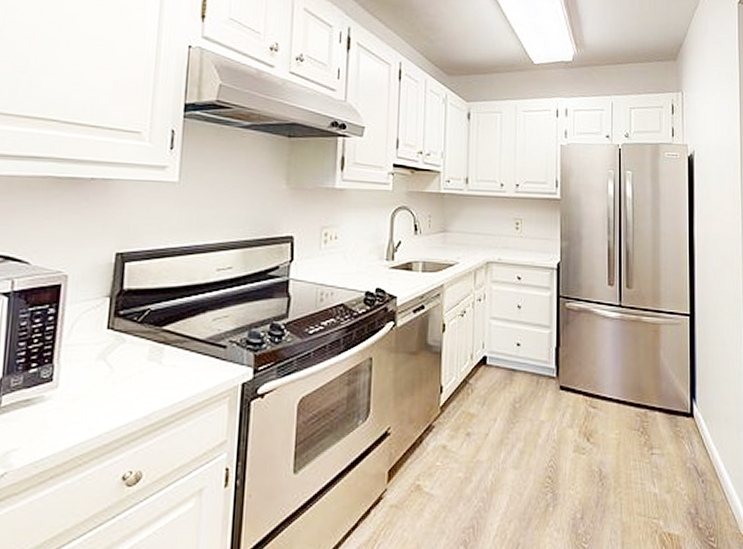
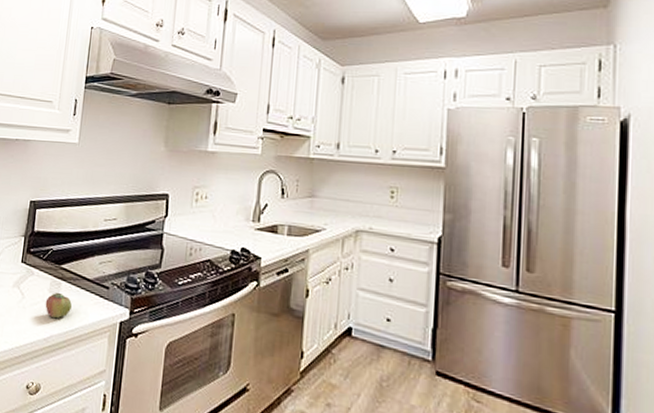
apple: none [143,359,179,391] -> present [45,292,72,318]

